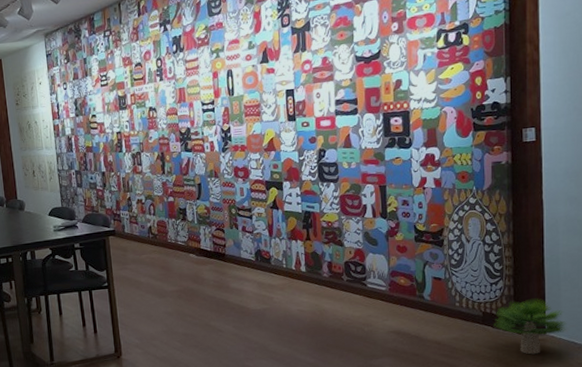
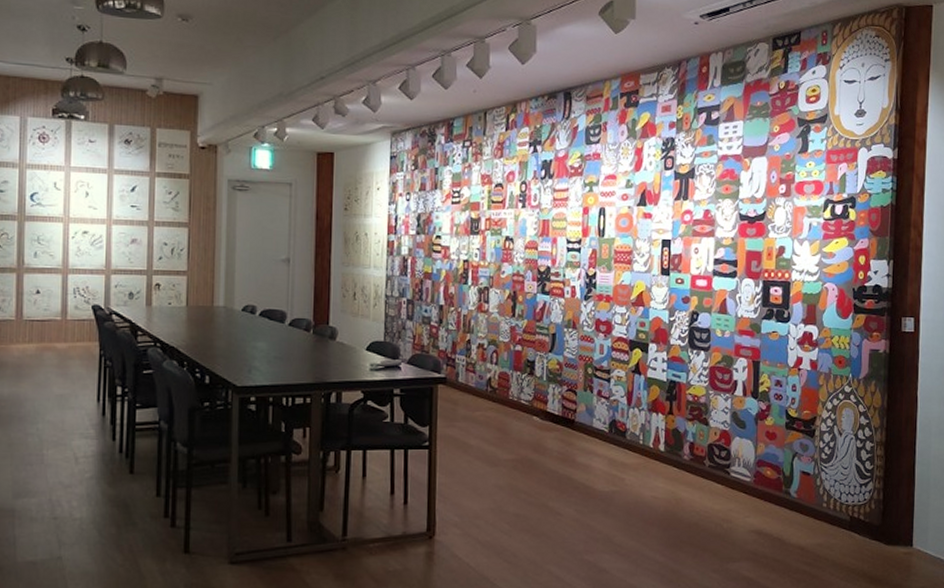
potted plant: present [494,298,567,355] -> none [861,505,934,569]

